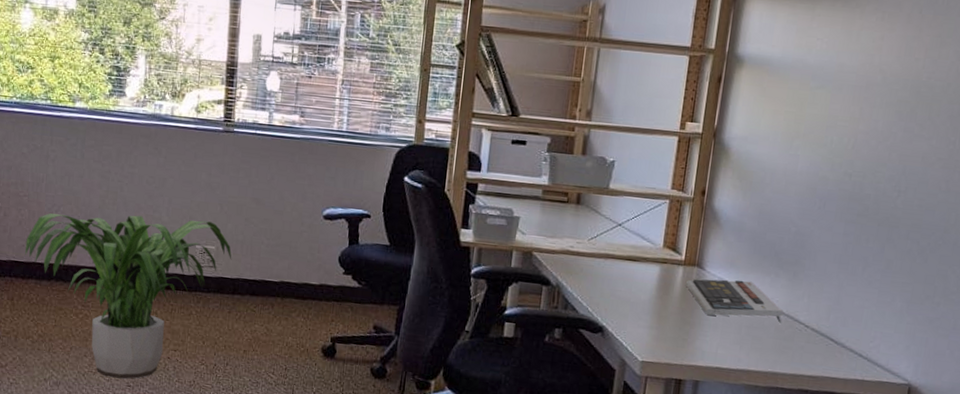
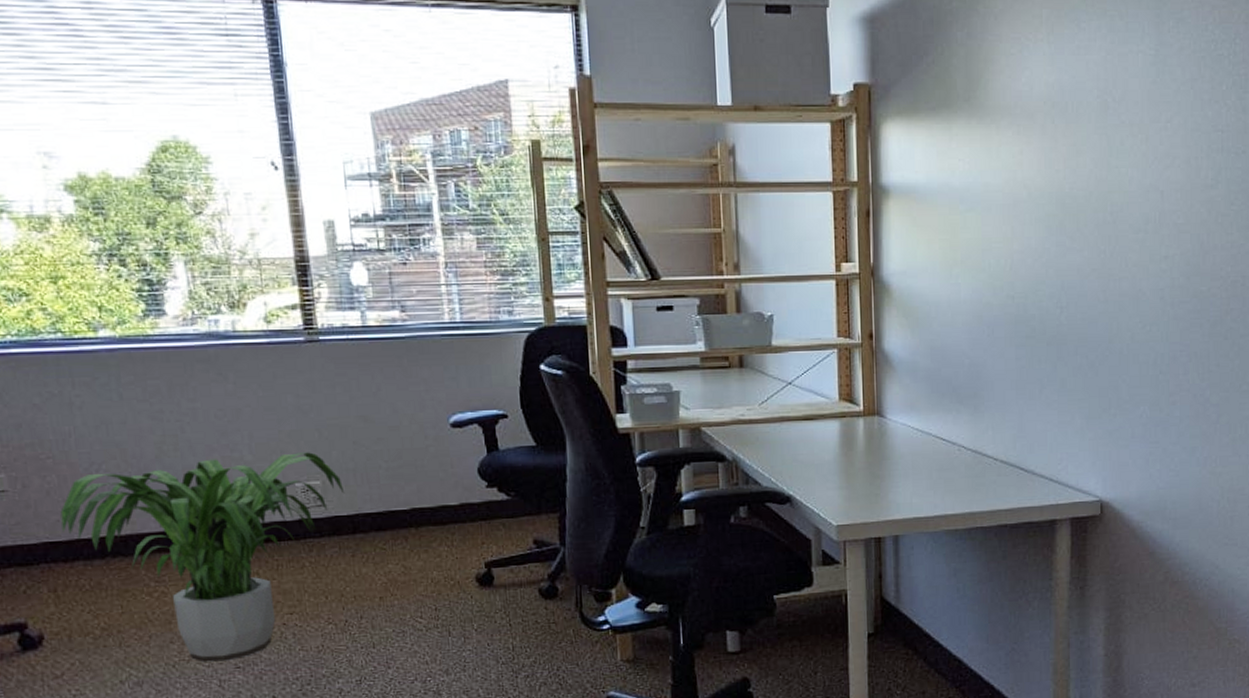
computer keyboard: present [685,279,785,323] -> none [868,422,972,465]

